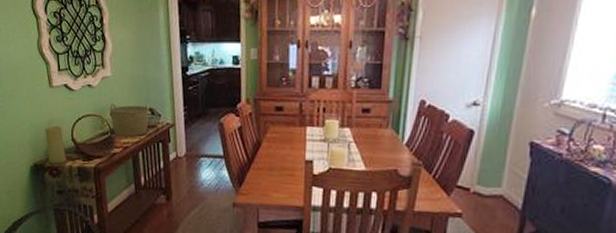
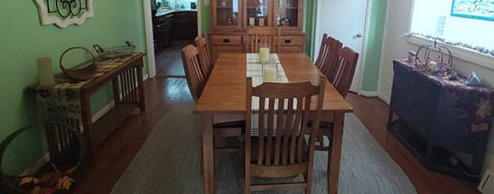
basket: present [109,104,149,137] -> none [92,38,126,64]

